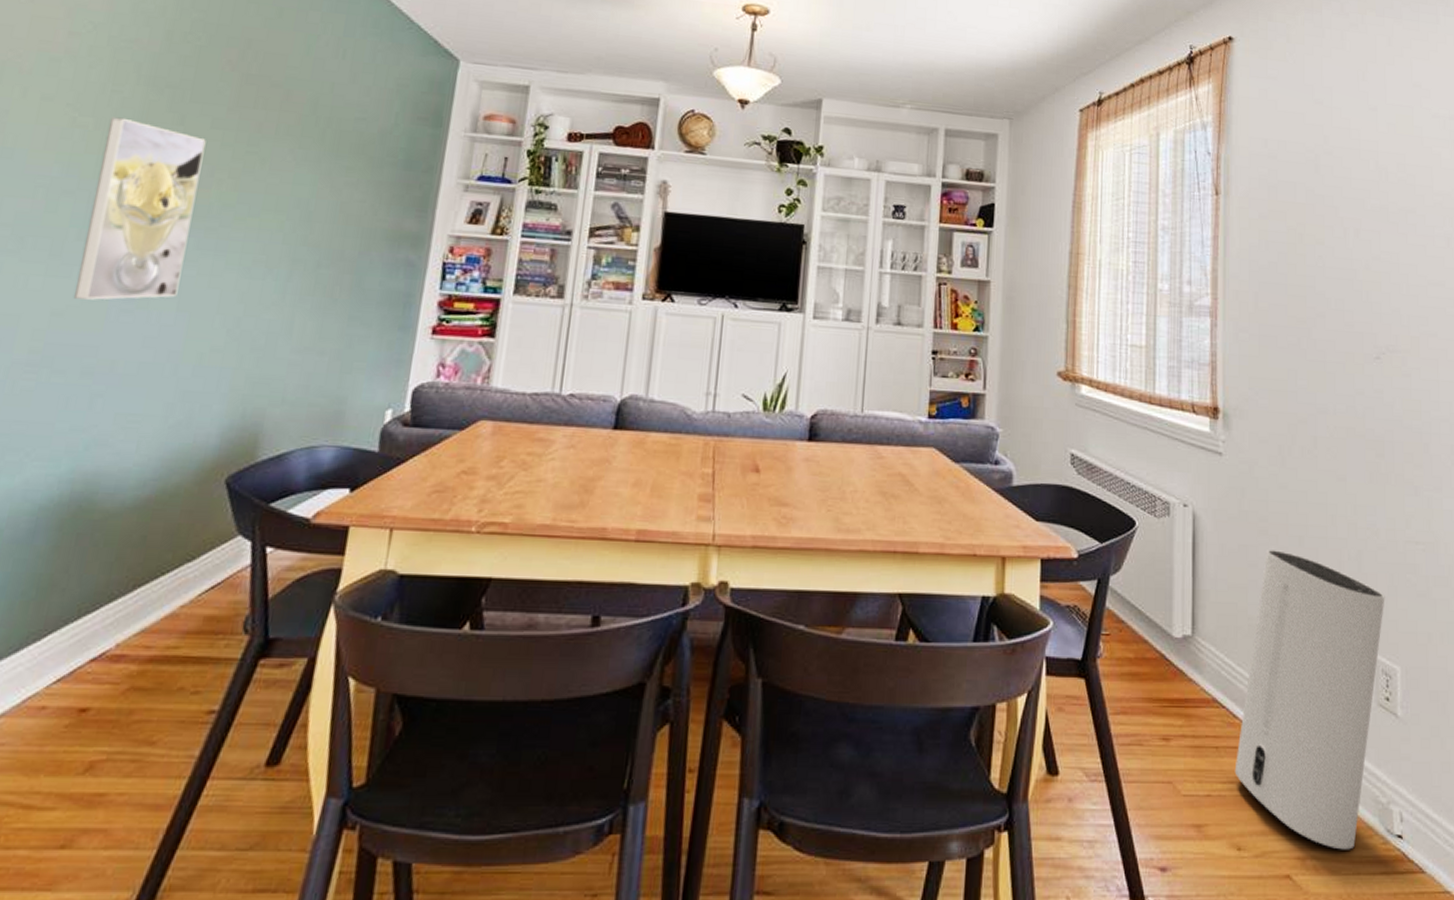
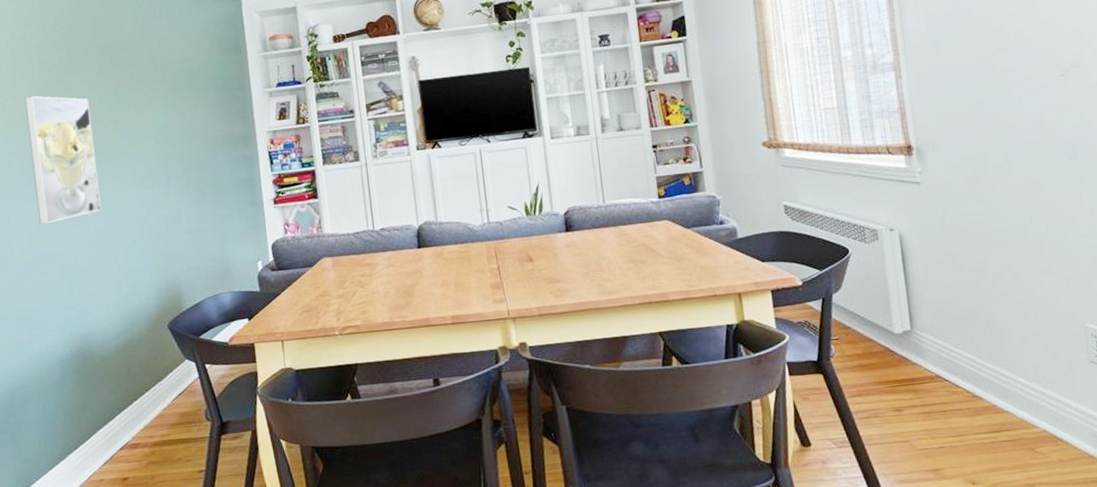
air purifier: present [1234,550,1385,850] -> none [962,252,1089,476]

